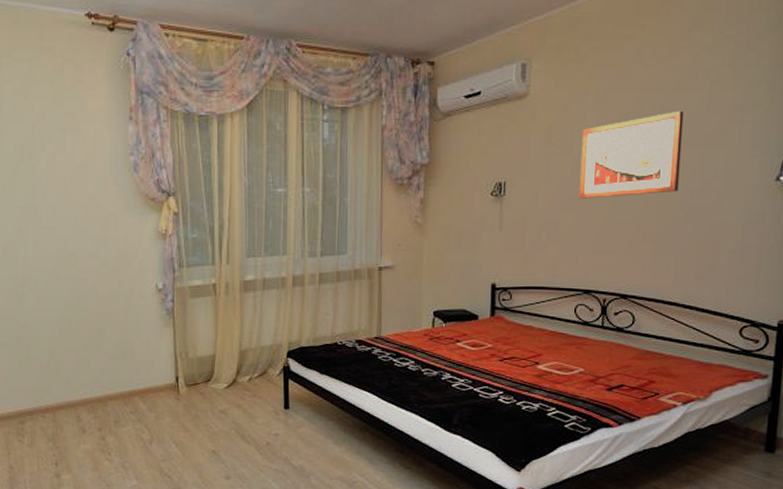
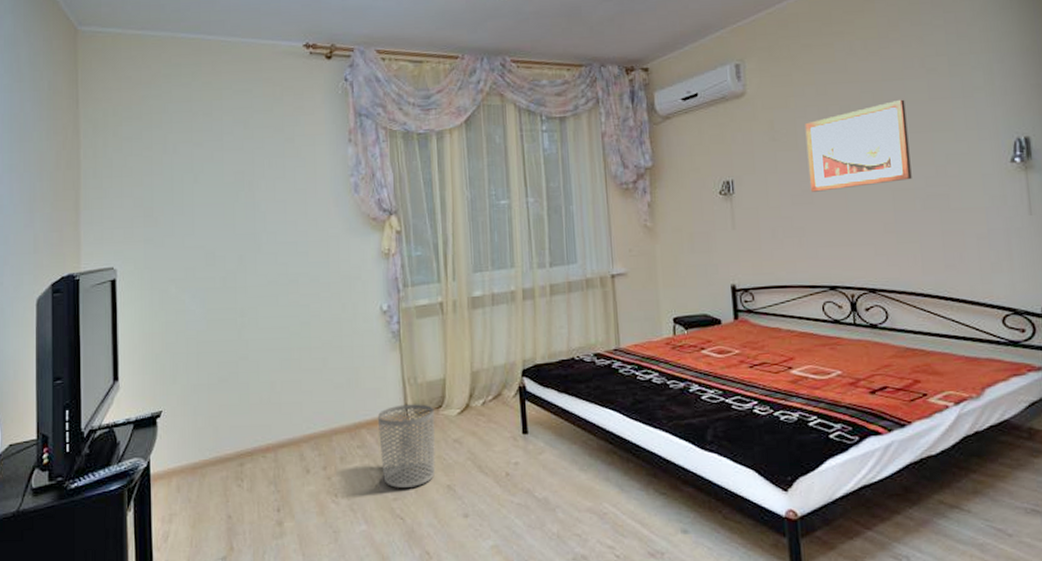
waste bin: none [150,377,204,451] -> present [377,404,436,488]

